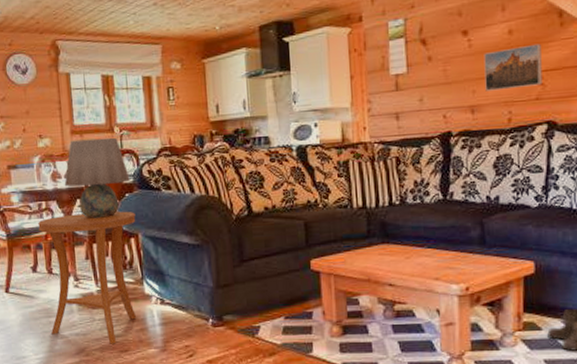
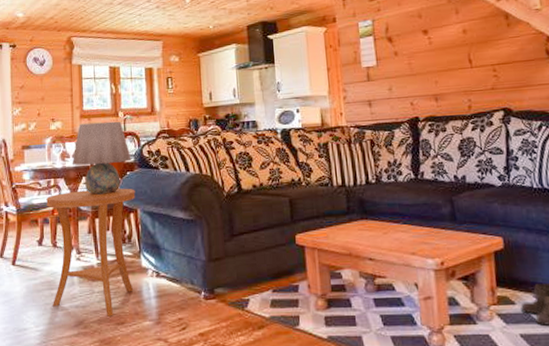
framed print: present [484,43,543,91] -> none [443,41,496,82]

